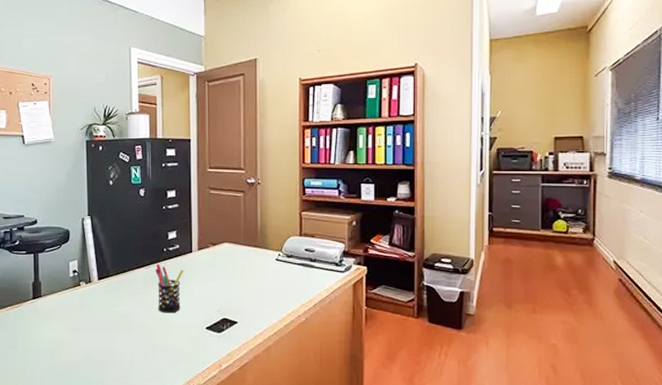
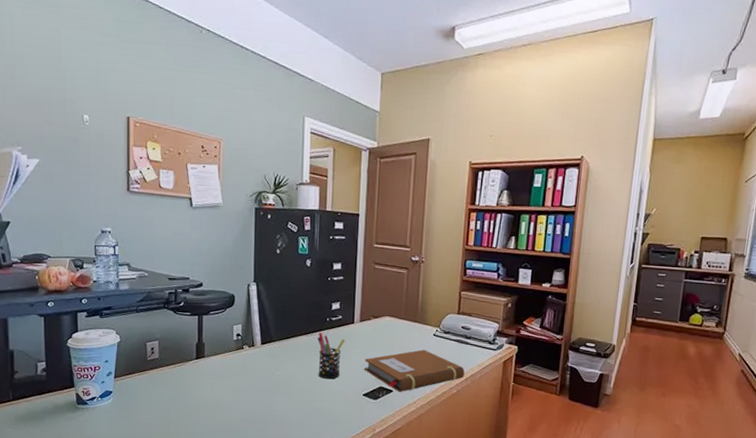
notebook: none [205,276,312,324] -> present [364,349,465,393]

